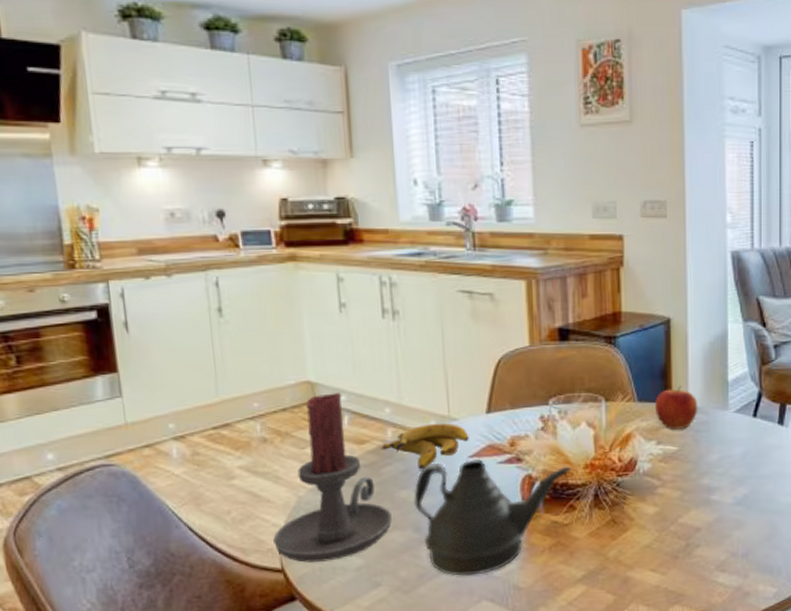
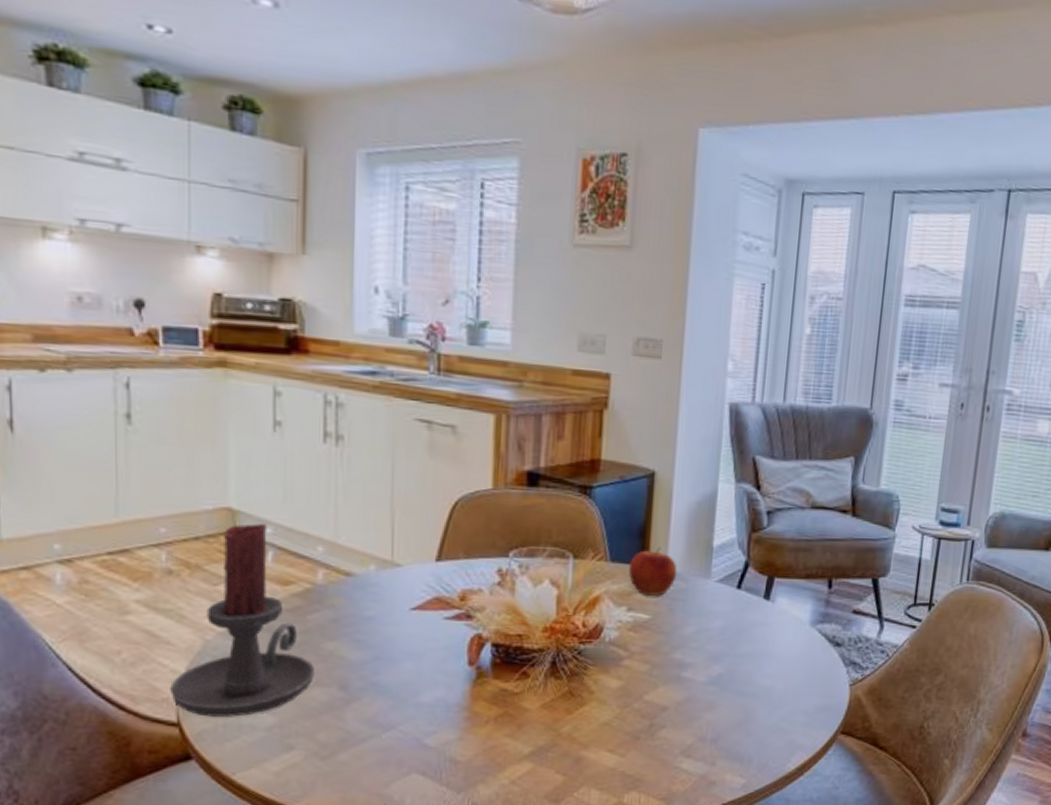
banana: present [380,422,469,470] -> none [307,567,413,620]
teapot: present [414,459,572,576] -> none [342,612,529,744]

